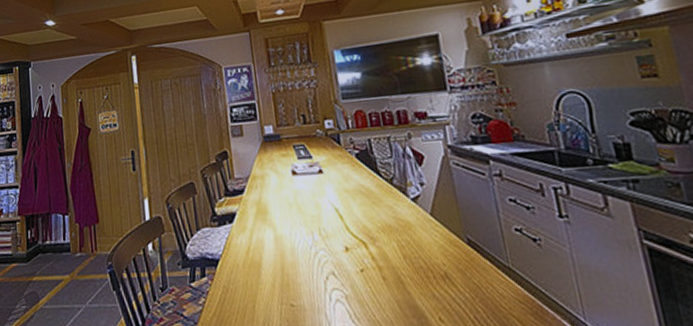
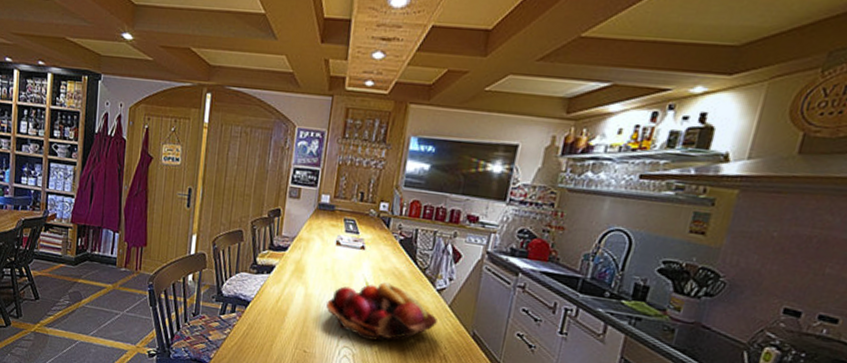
fruit basket: none [300,203,425,274] -> present [326,282,437,341]

